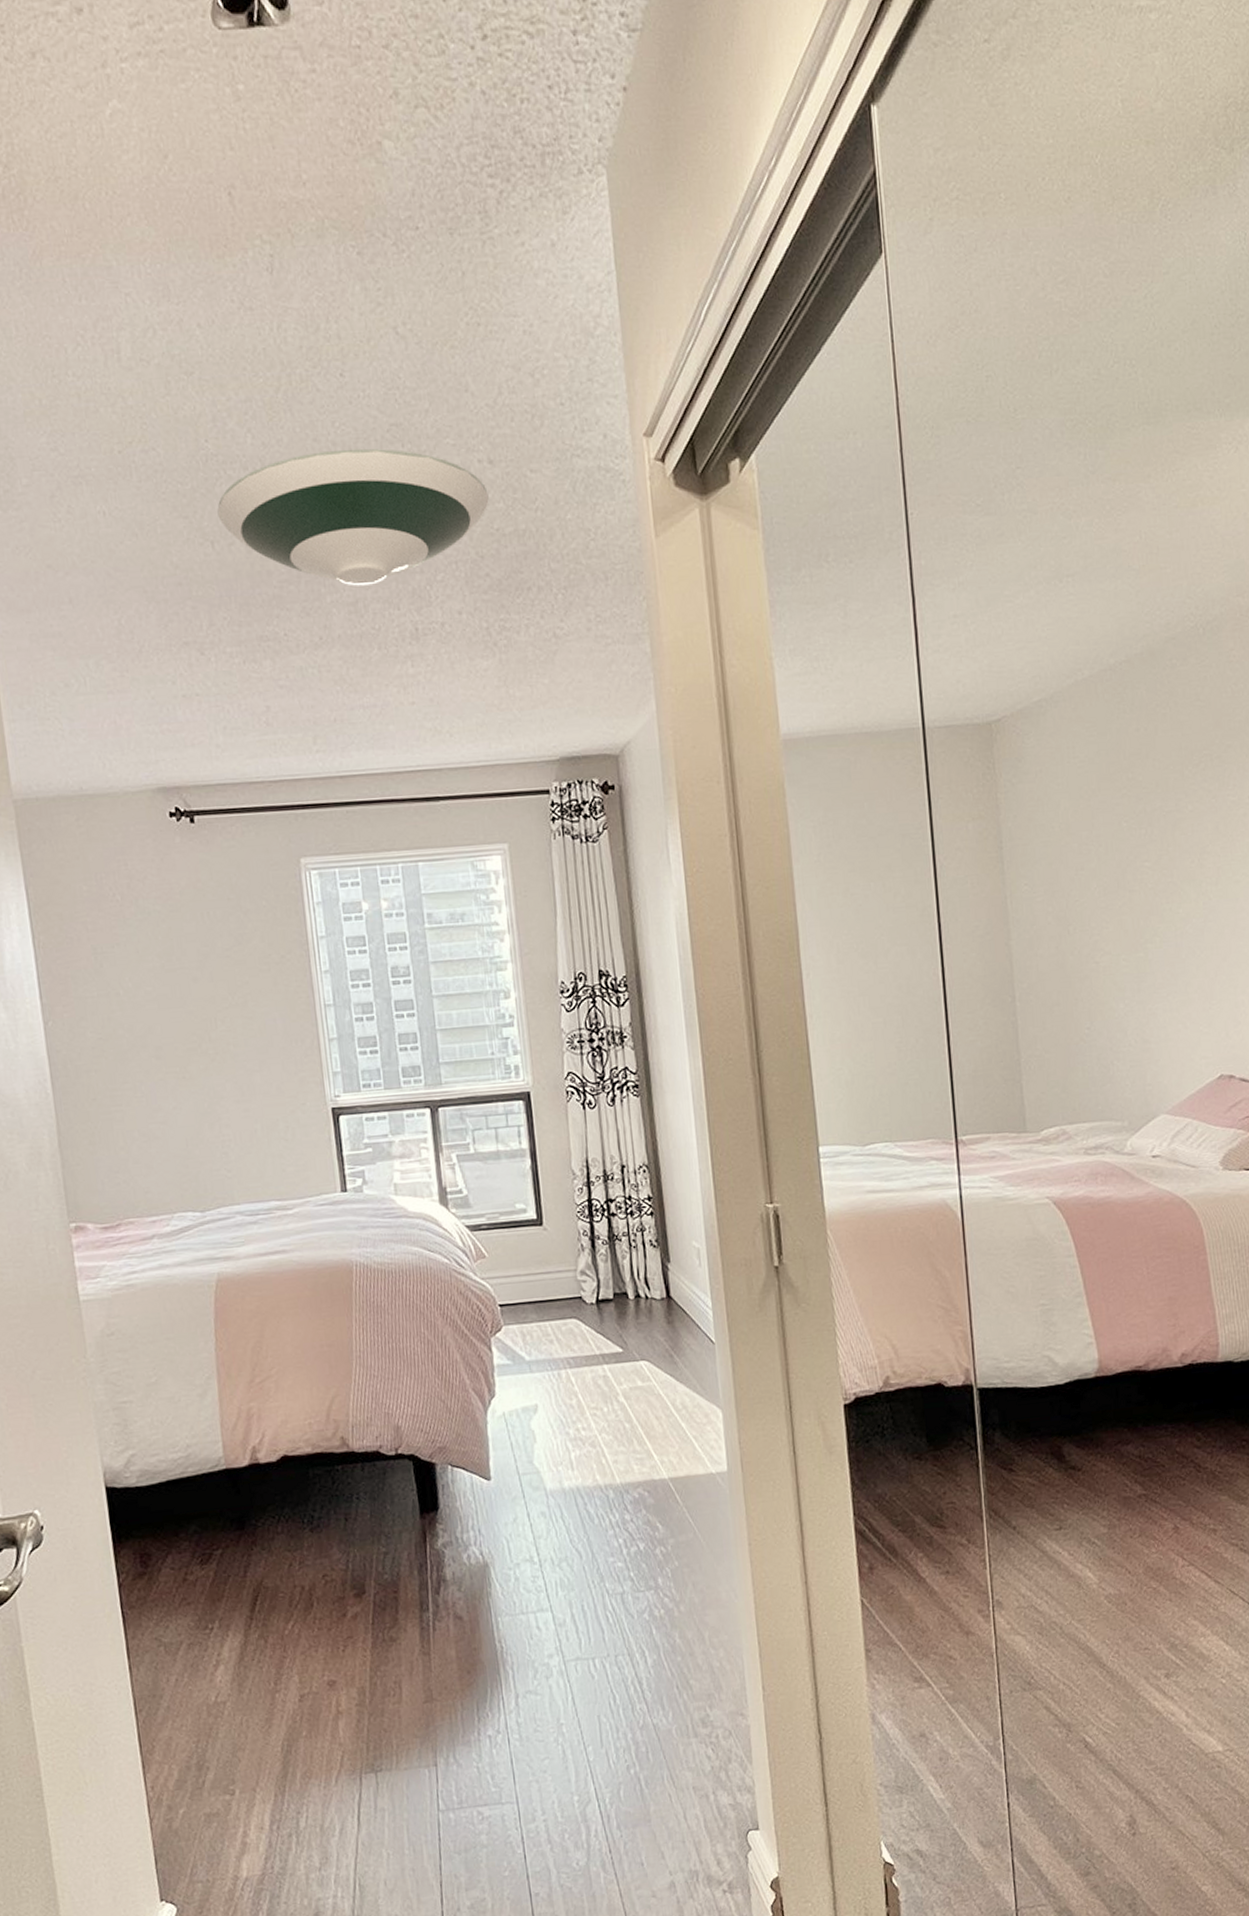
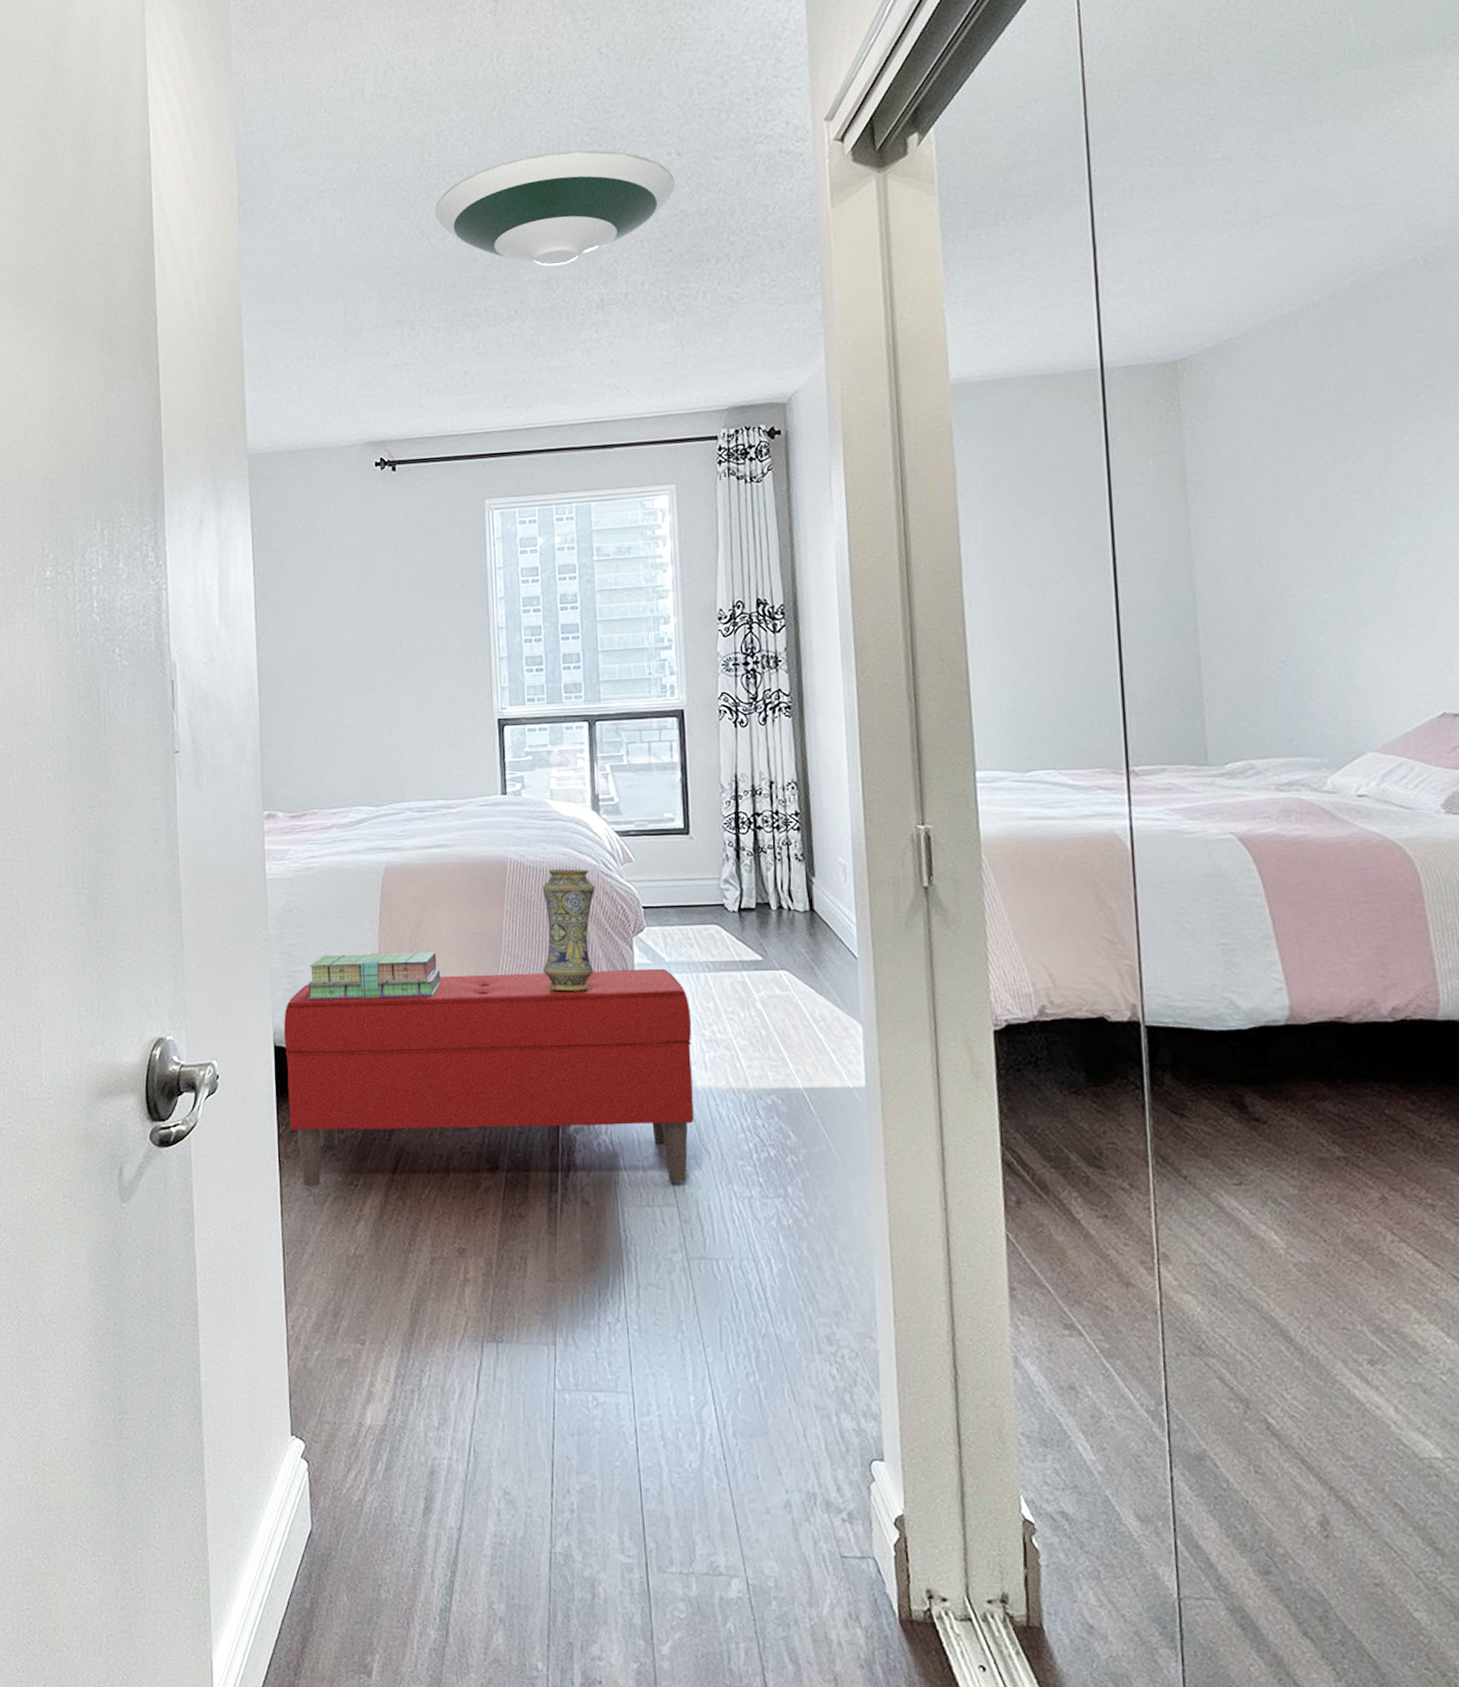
bench: none [114,1368,563,1637] -> present [283,968,694,1187]
stack of books: none [137,1368,289,1433] -> present [306,951,441,1000]
vase: none [392,1269,452,1401] -> present [542,869,595,992]

